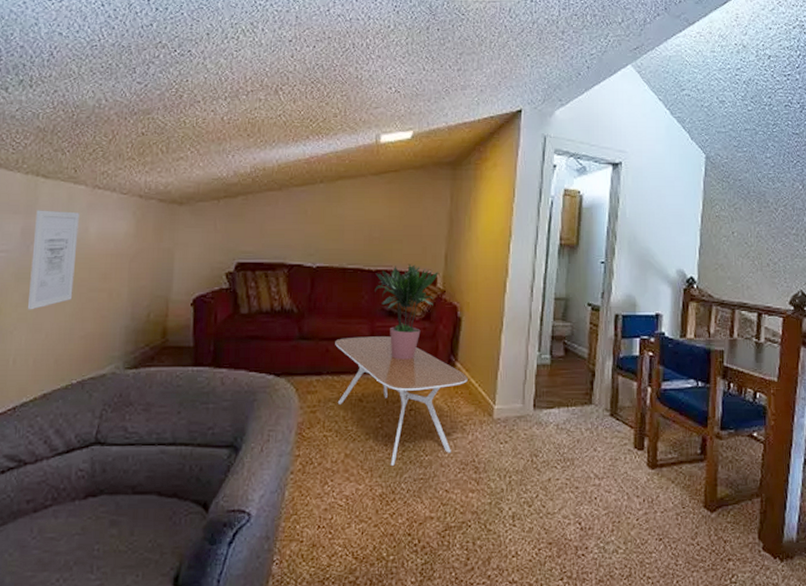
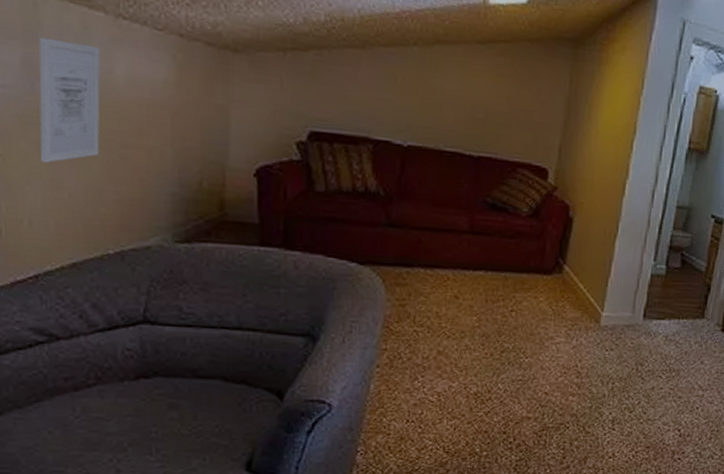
coffee table: present [335,336,468,466] -> none [428,228,576,365]
potted plant: present [375,264,439,360] -> none [476,153,551,258]

